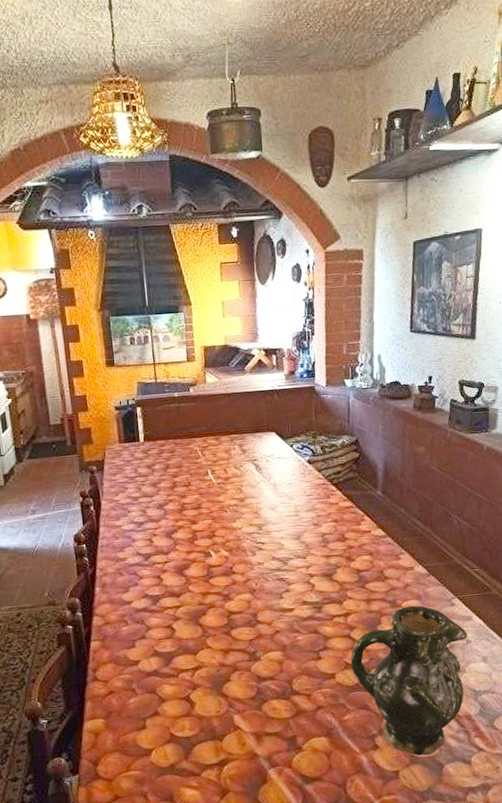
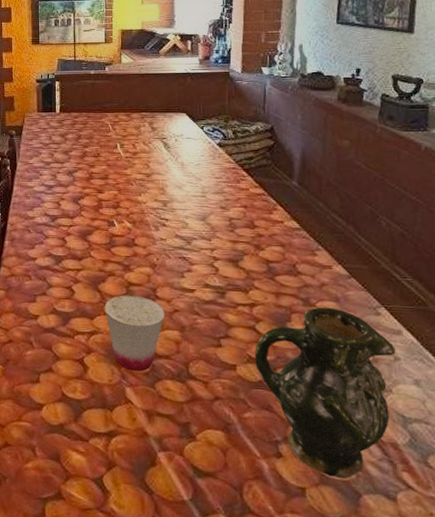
cup: none [207,623,267,698] -> present [104,295,165,372]

